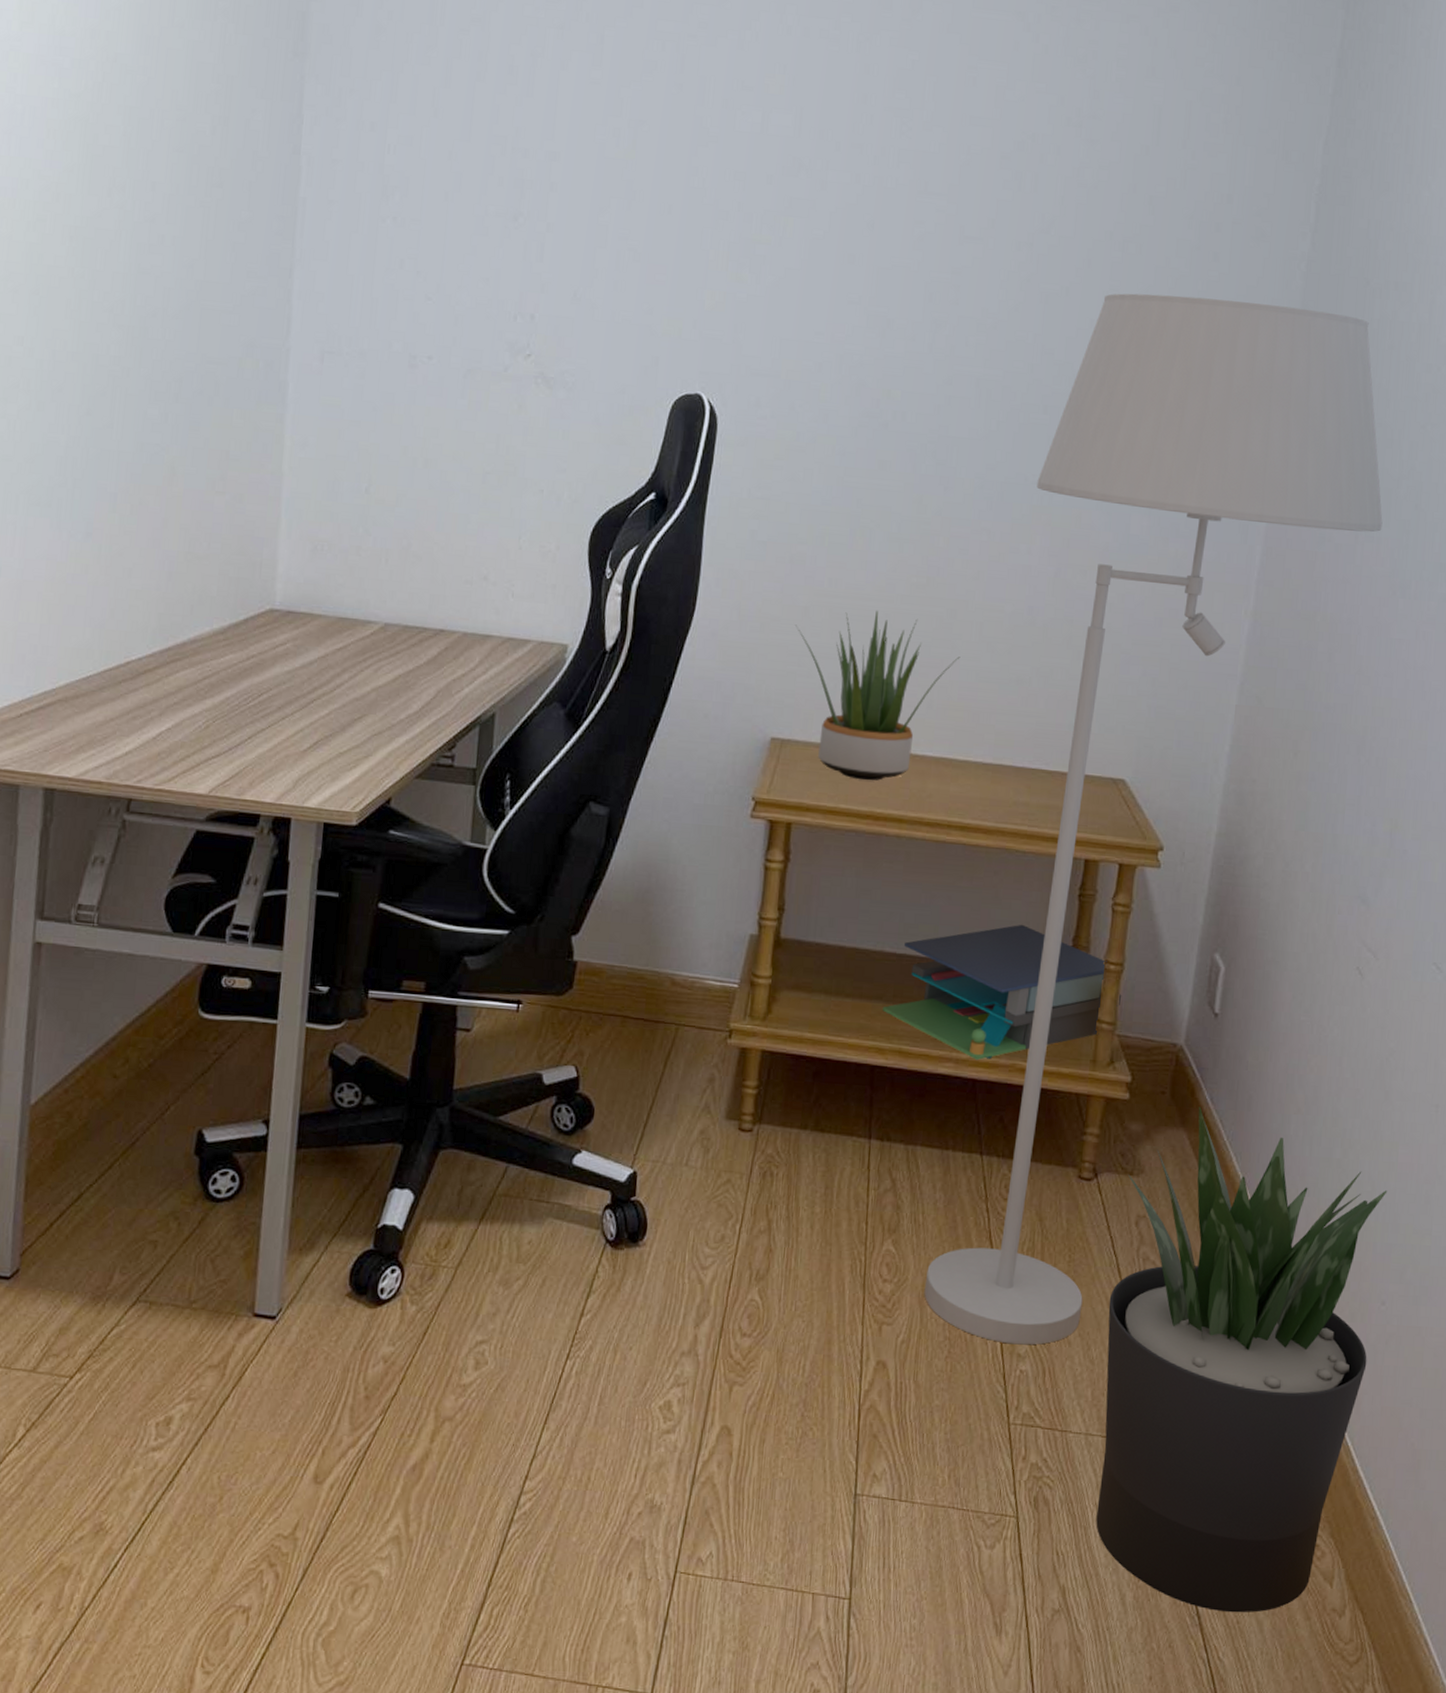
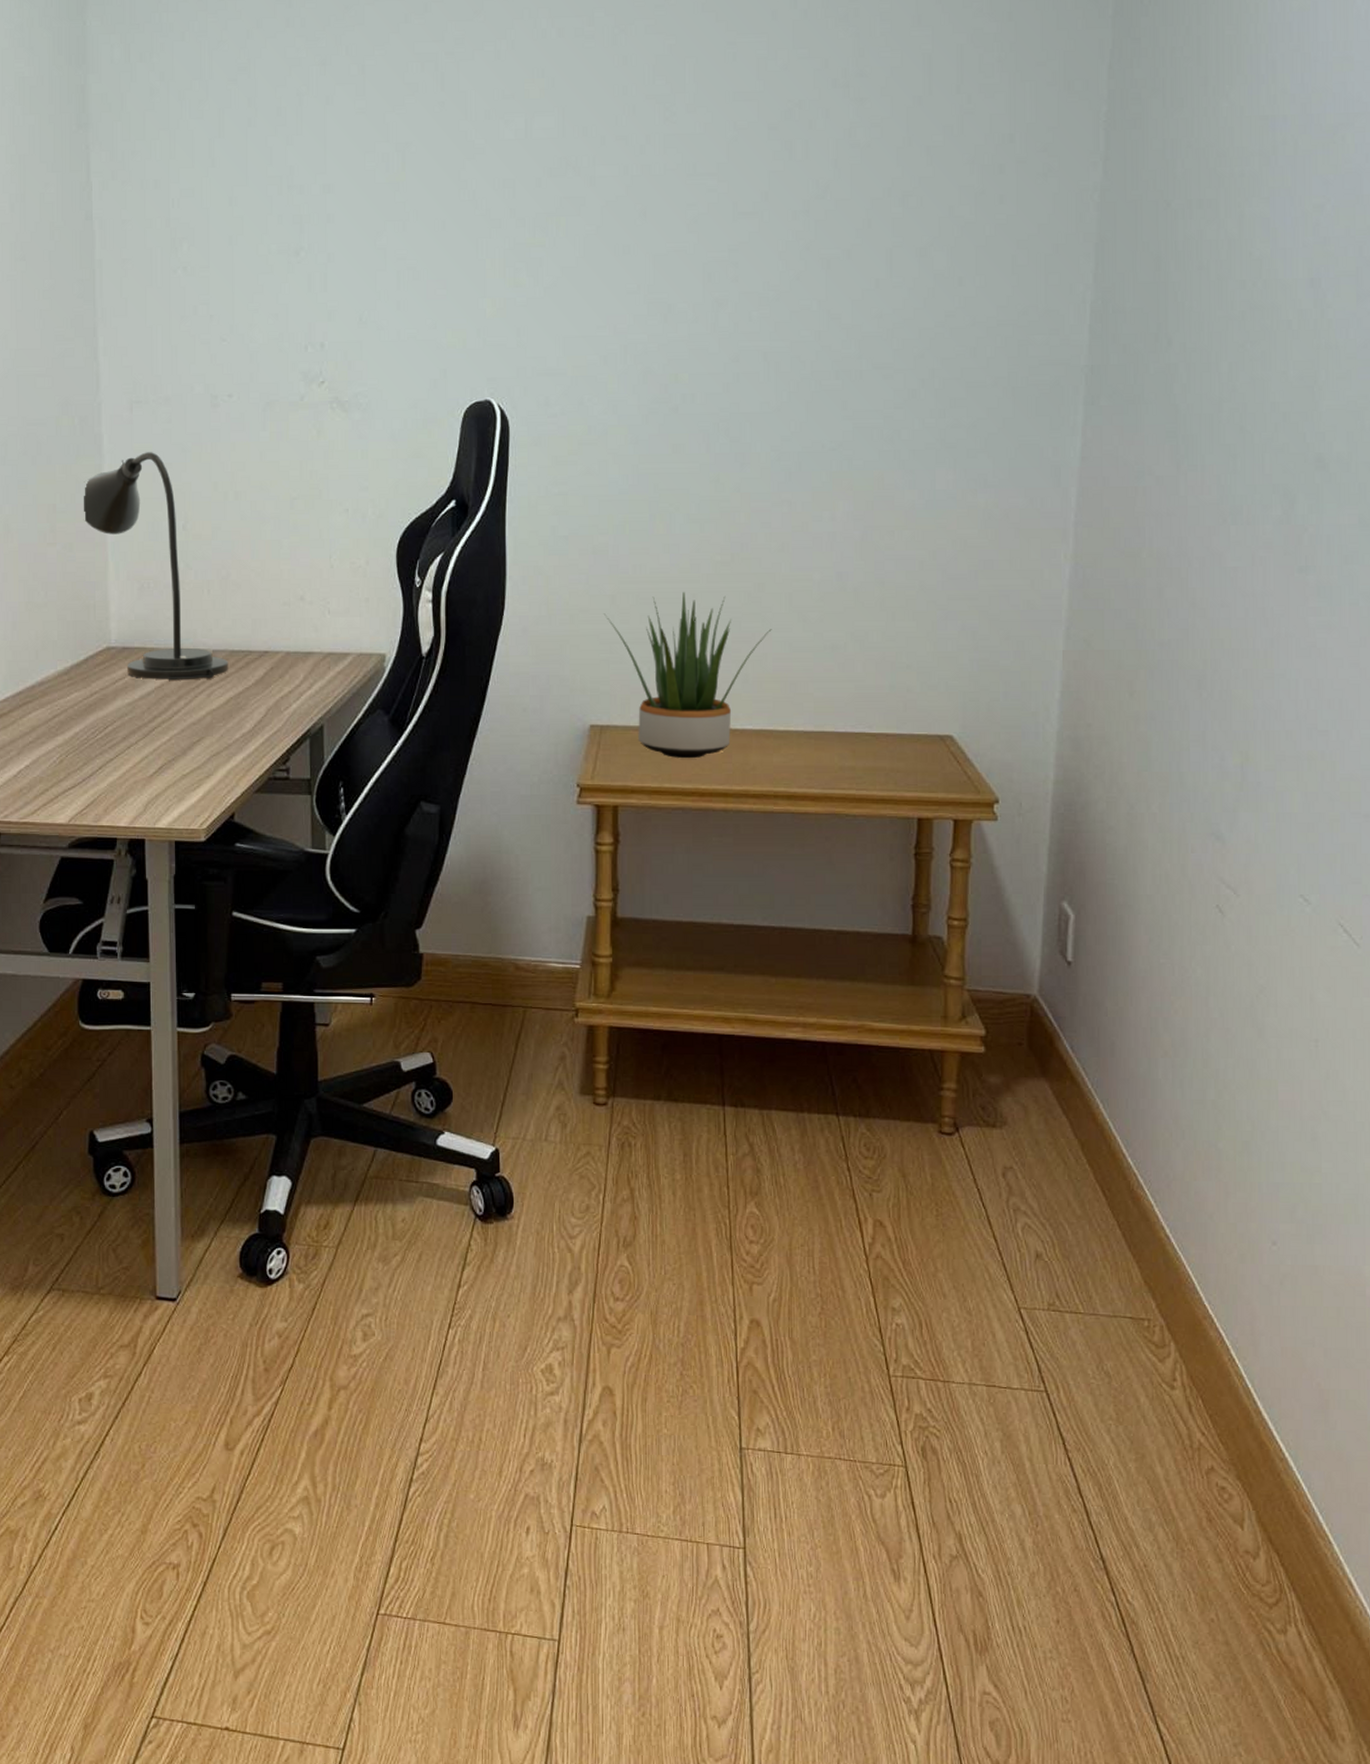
desk lamp: none [259,406,401,654] -> present [84,452,228,681]
binder: present [882,924,1122,1060] -> none [724,887,969,1023]
floor lamp: present [924,293,1383,1345] -> none [791,240,1206,1299]
planter: present [1096,1107,1388,1613] -> none [982,1056,1269,1556]

